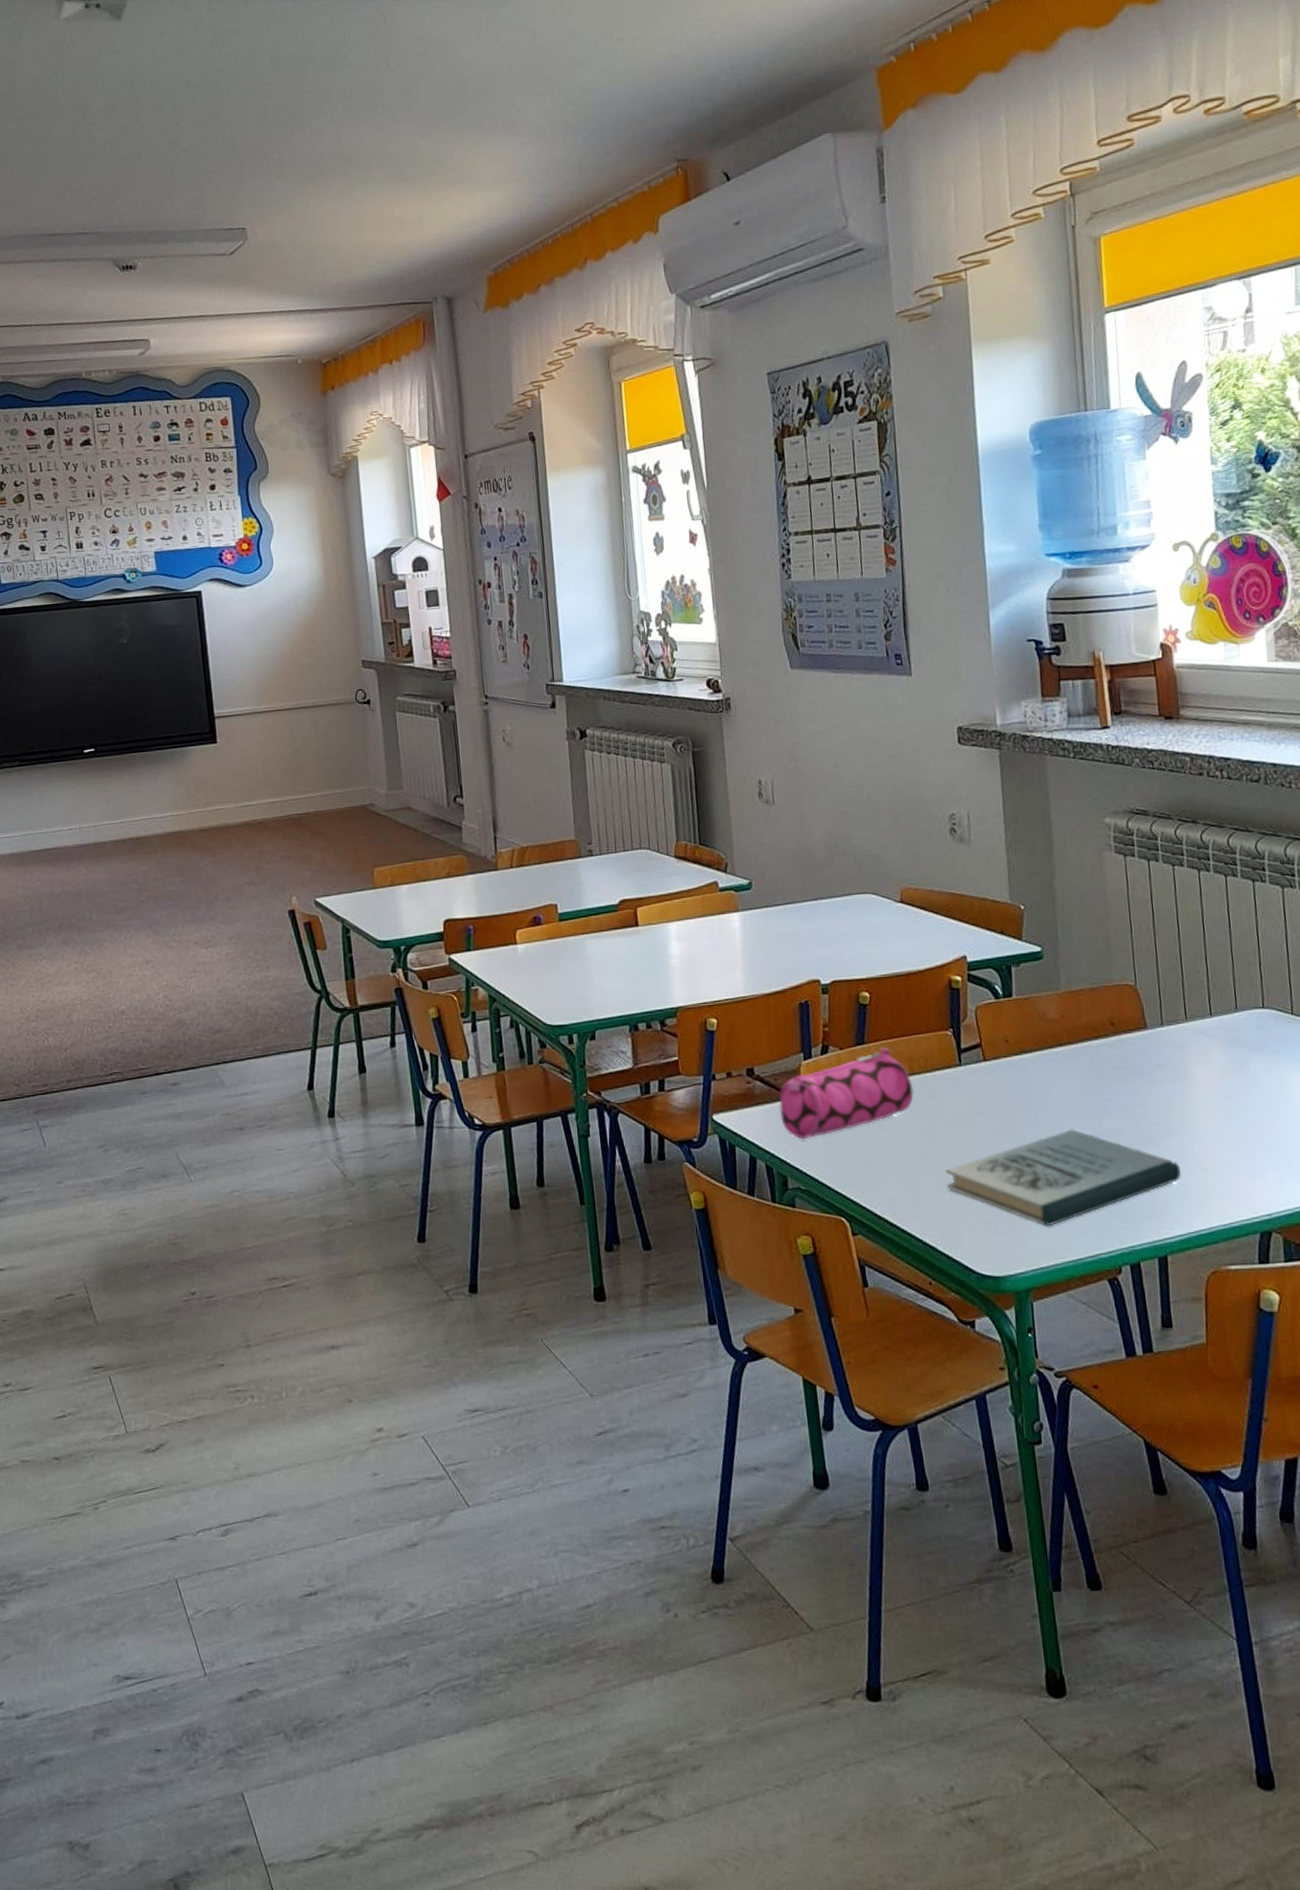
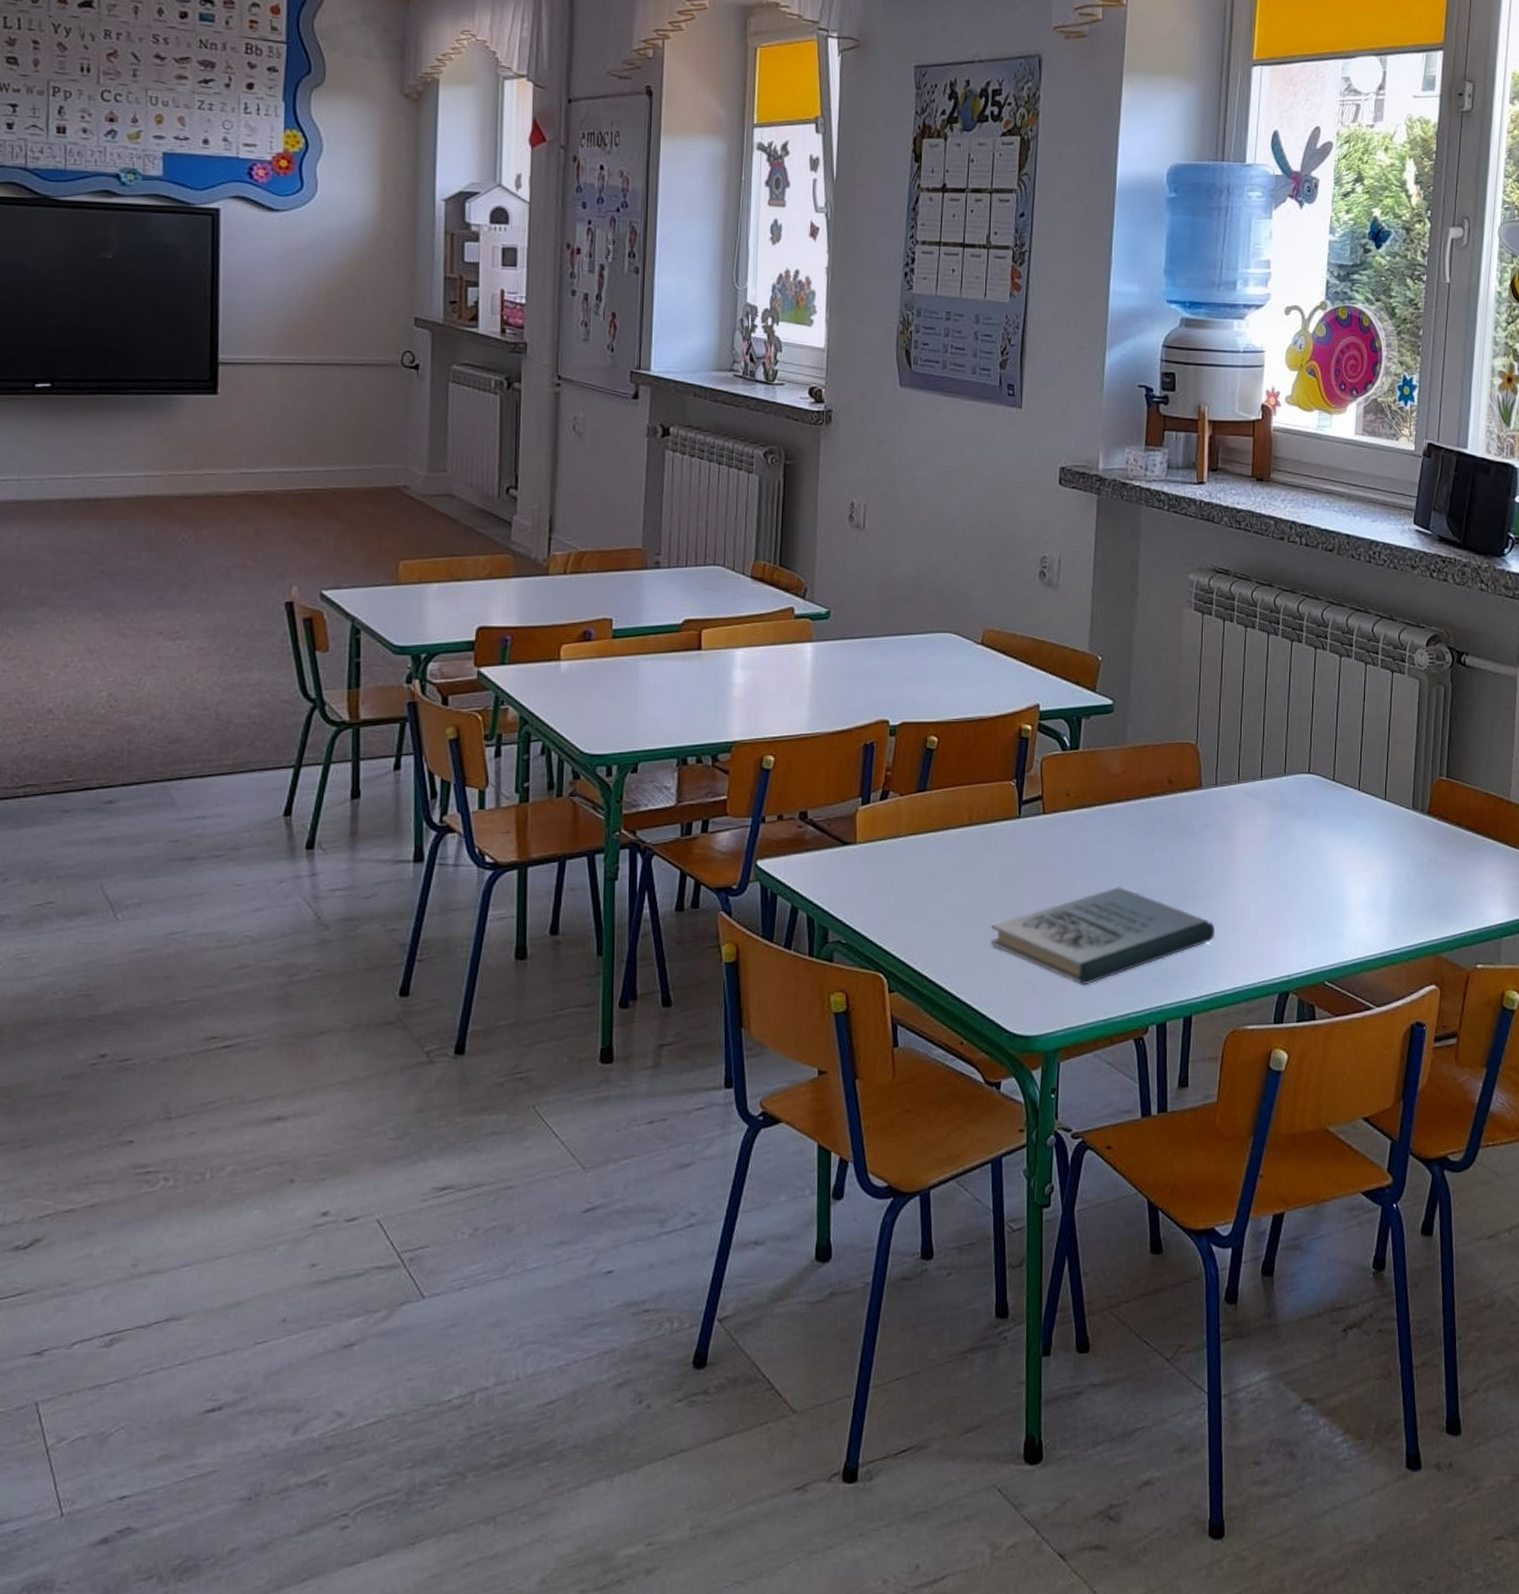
pencil case: present [779,1048,914,1140] -> none [829,796,969,890]

